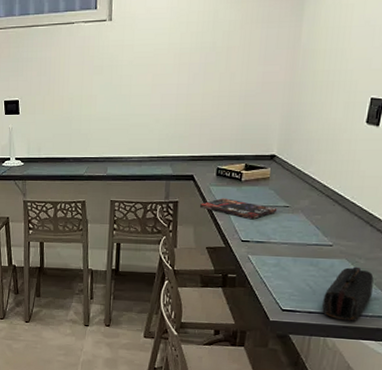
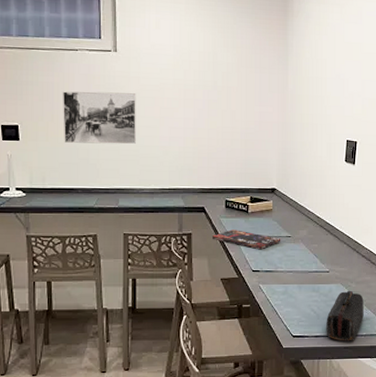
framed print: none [58,62,129,116] -> present [62,91,136,145]

